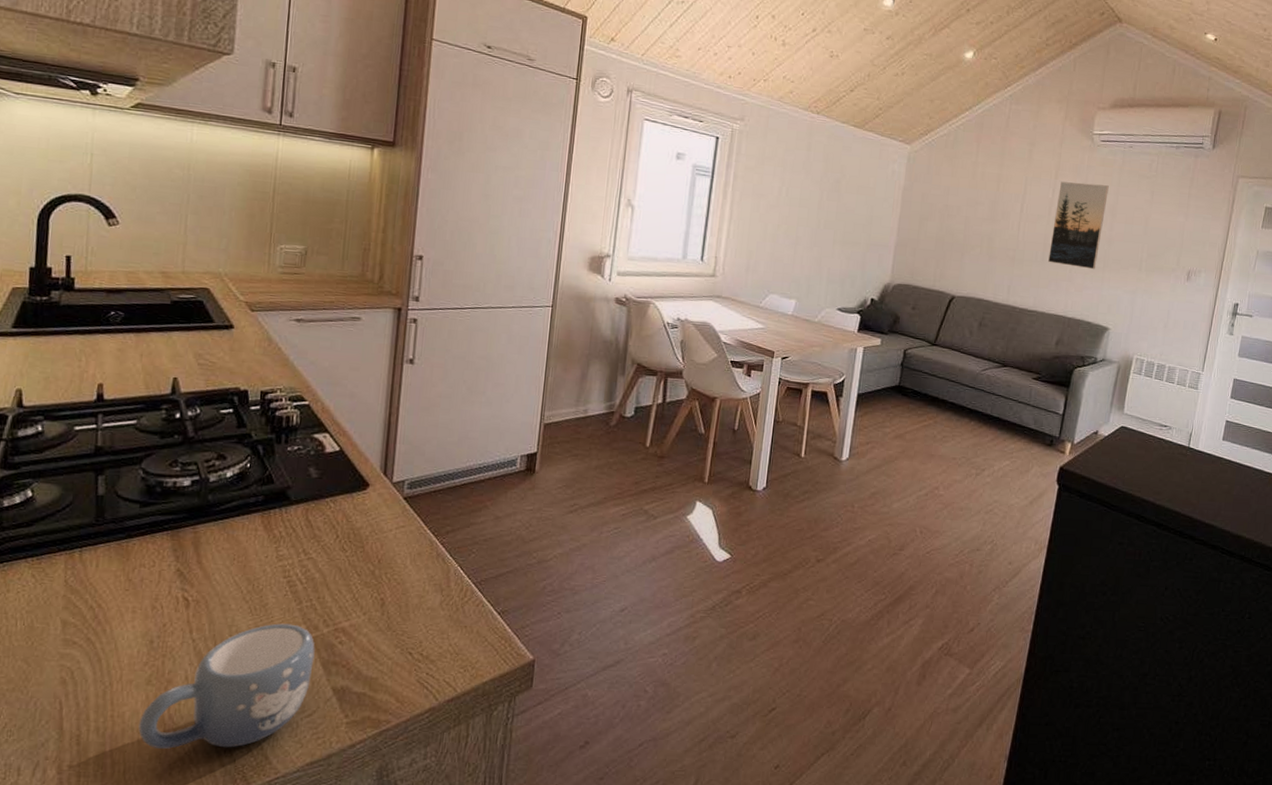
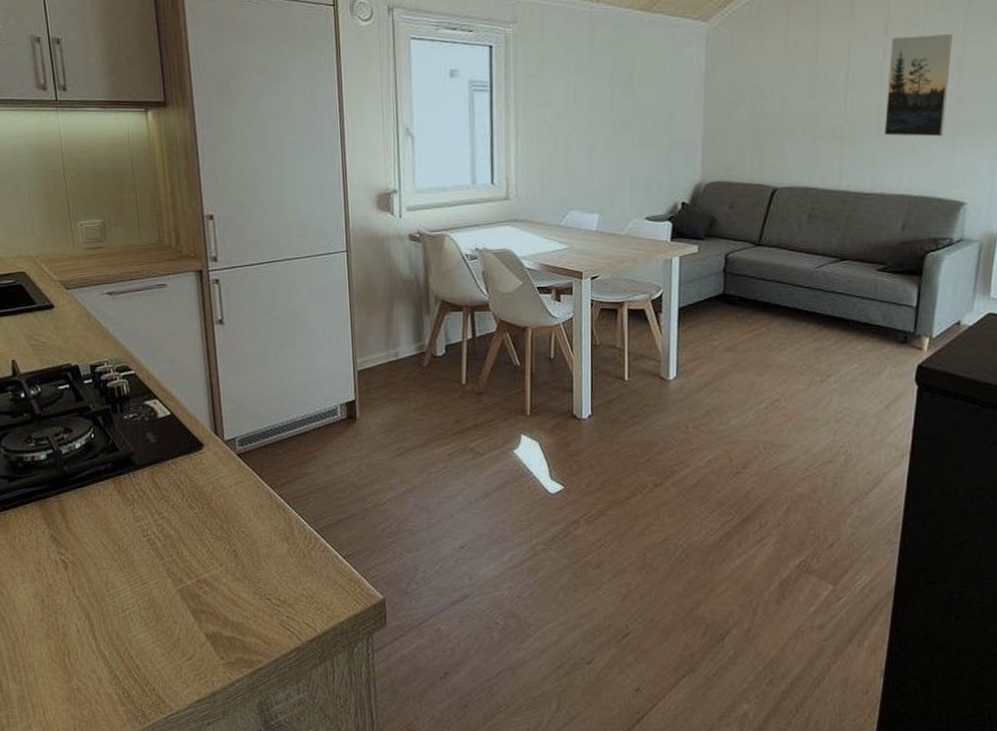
mug: present [138,623,315,750] -> none [47,578,185,693]

